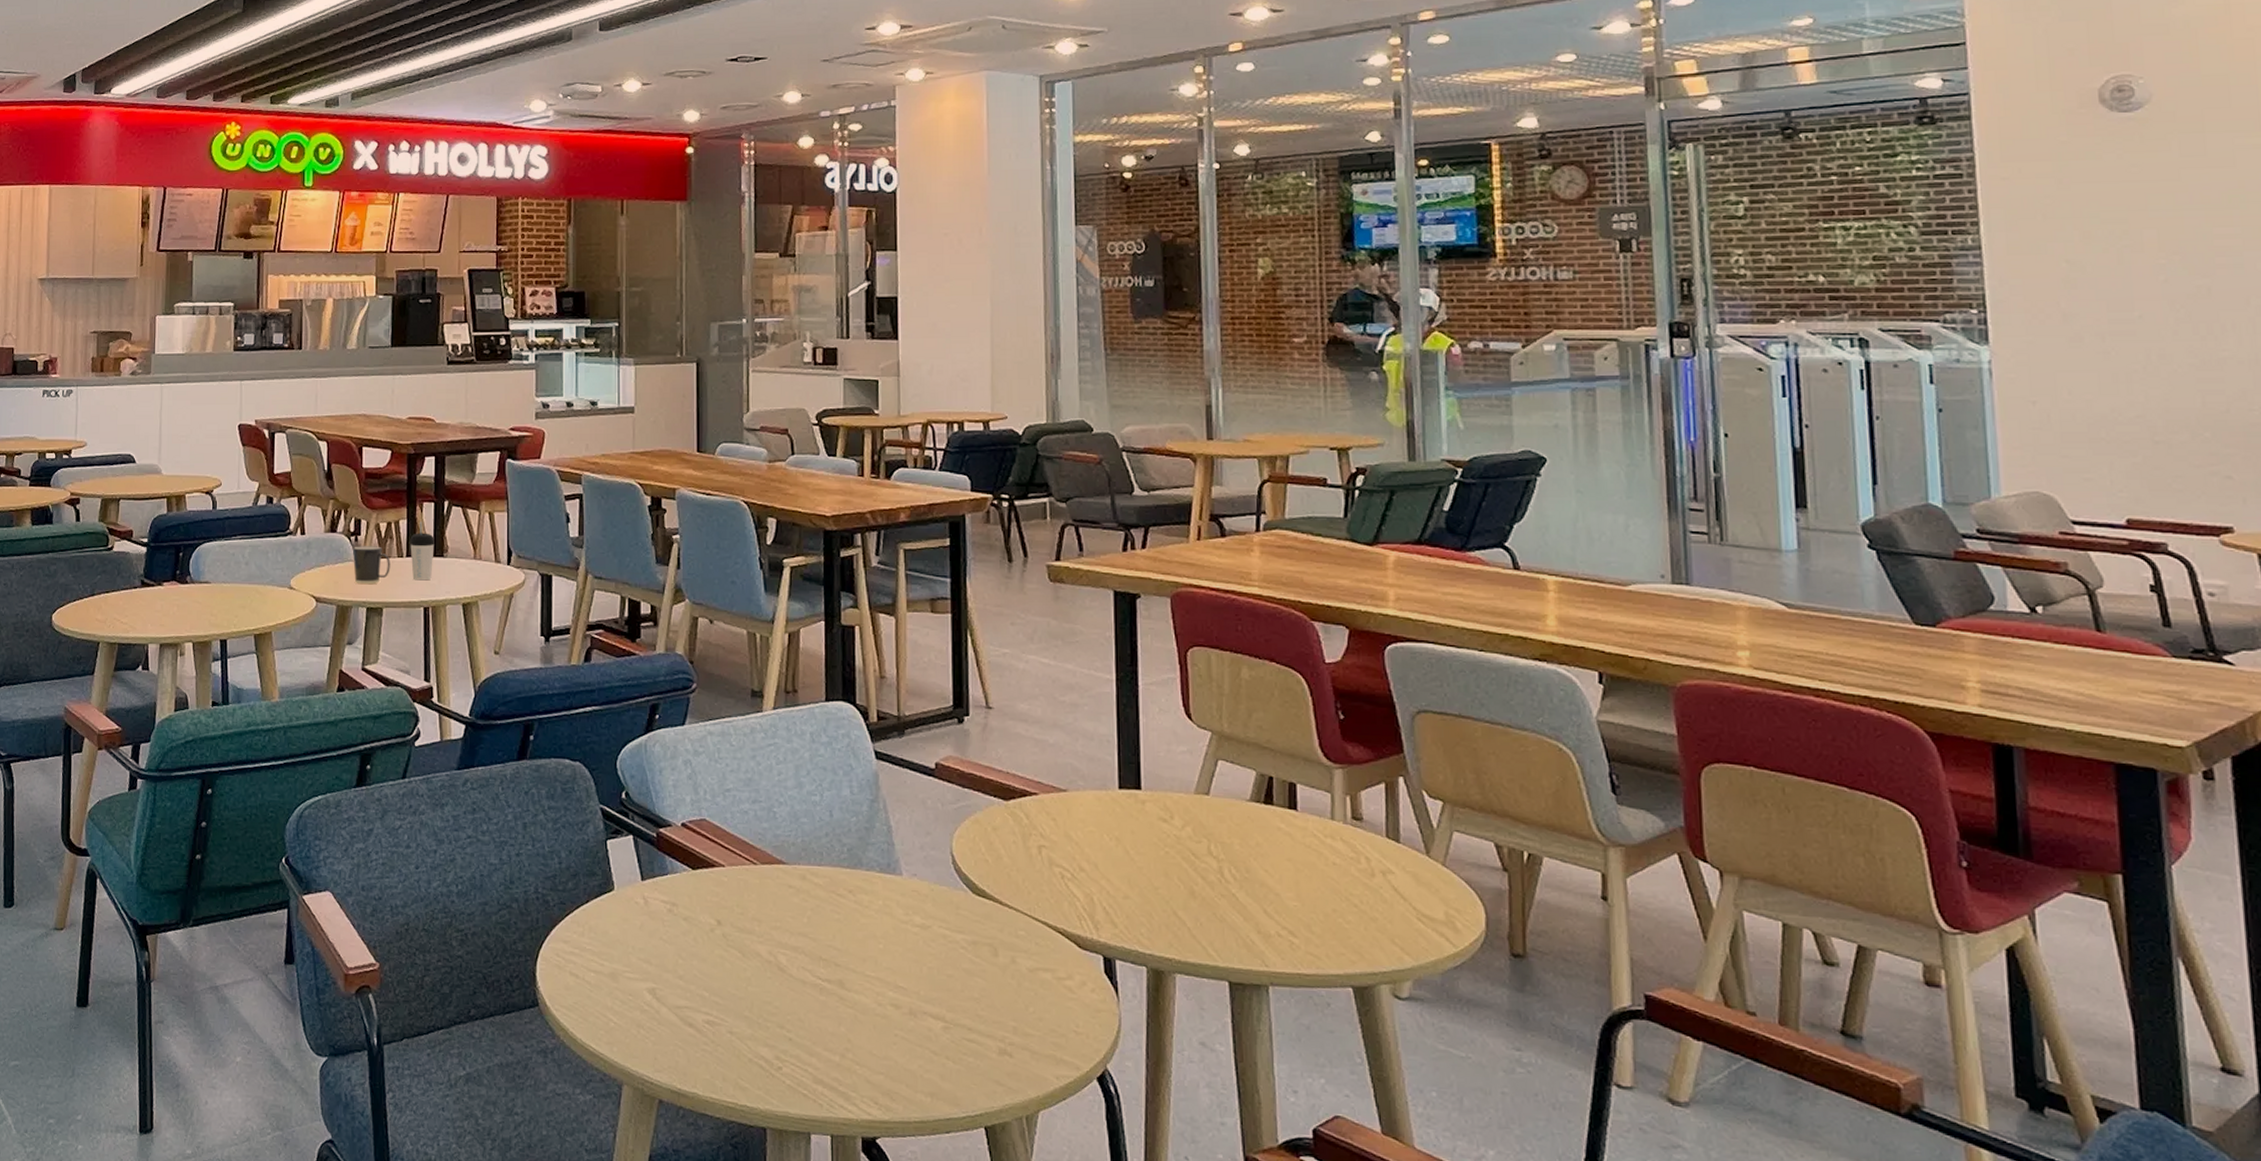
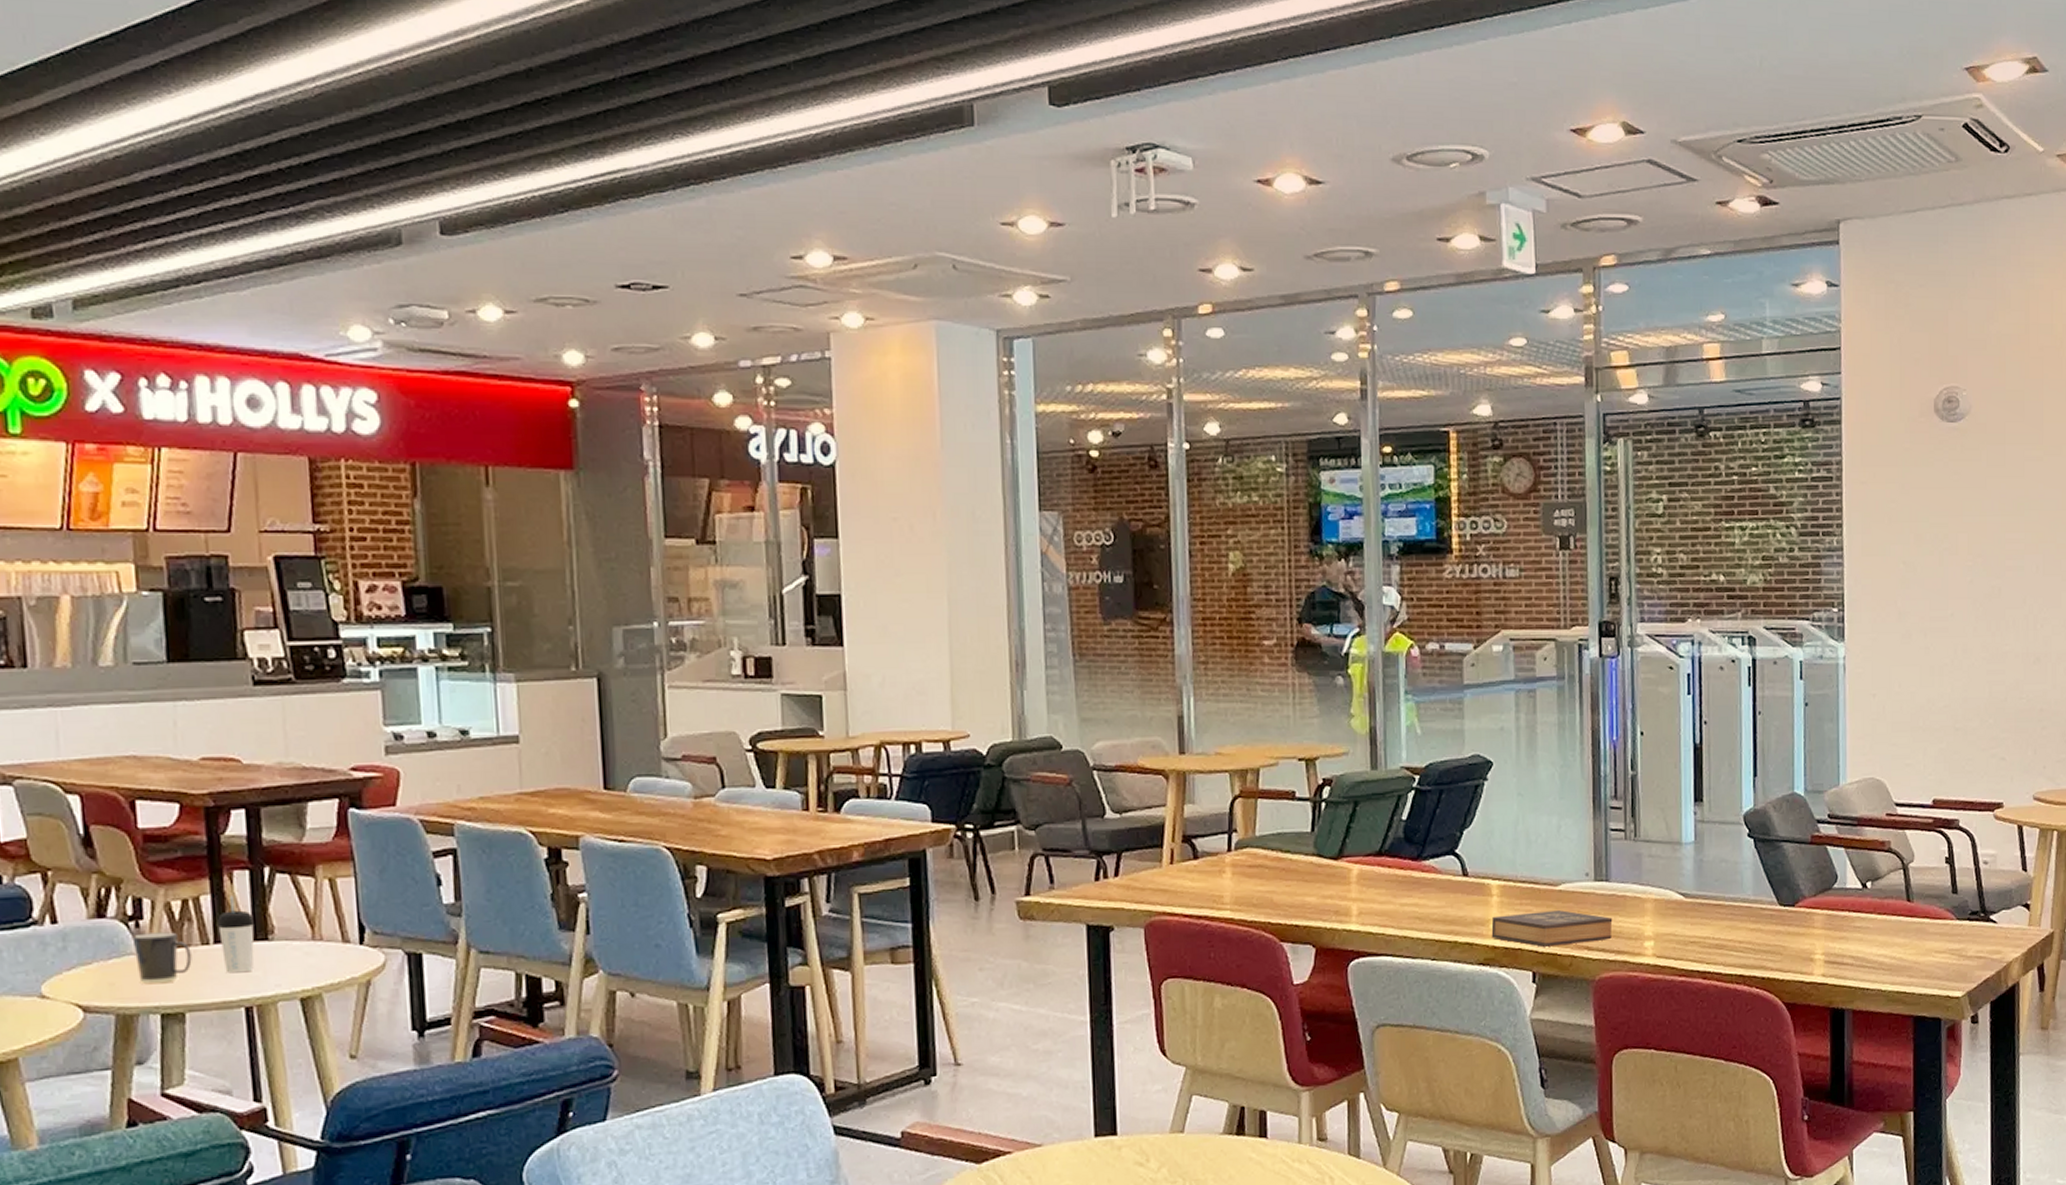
hardback book: none [1548,611,1696,648] -> present [1491,910,1613,947]

